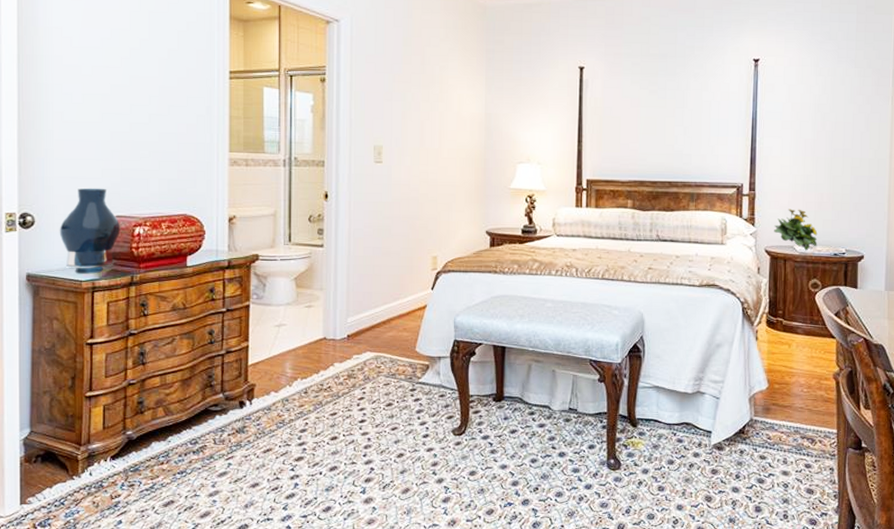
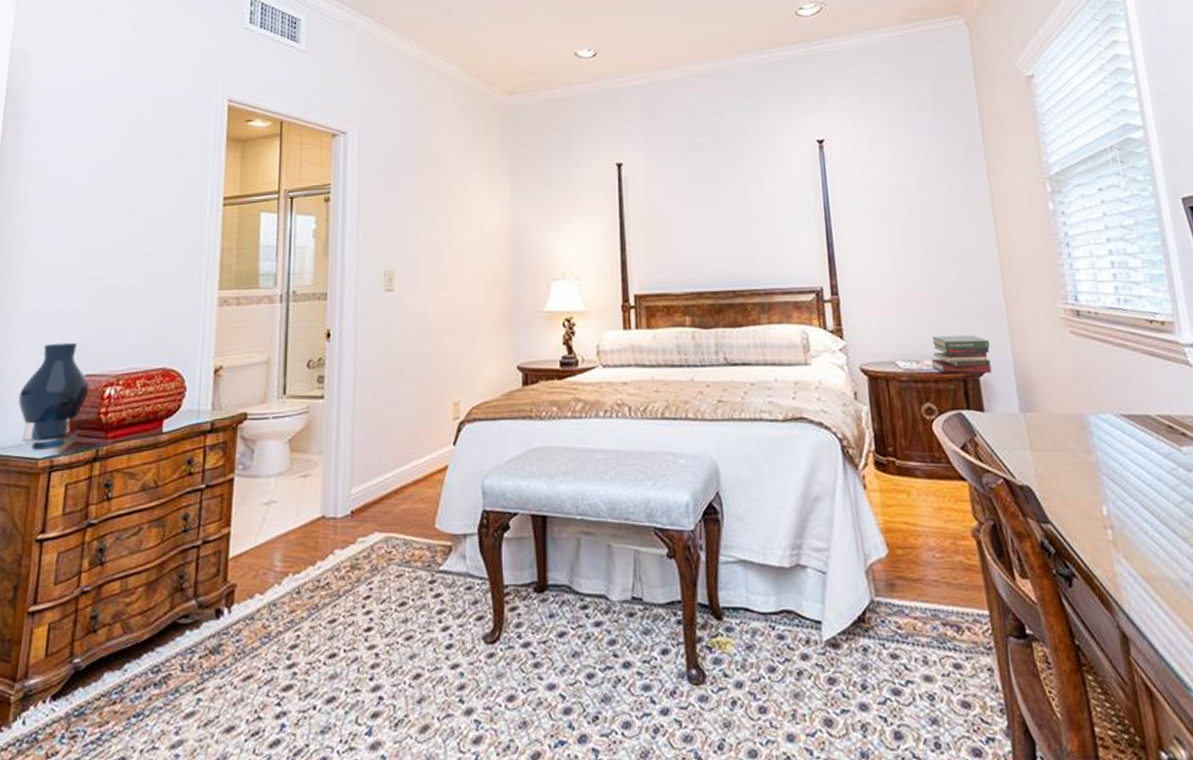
flowering plant: present [774,209,818,251] -> none [867,314,925,367]
books: none [822,228,870,260] -> present [930,334,992,374]

